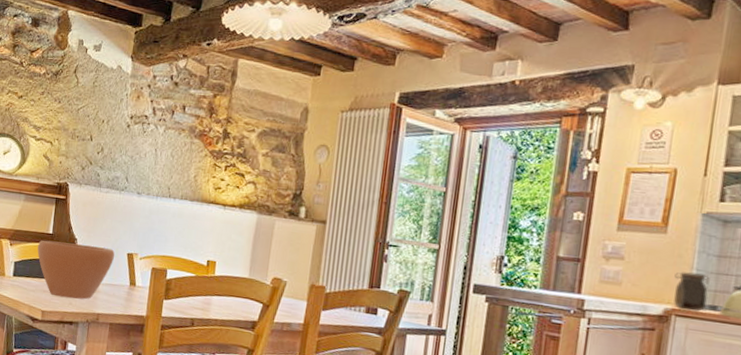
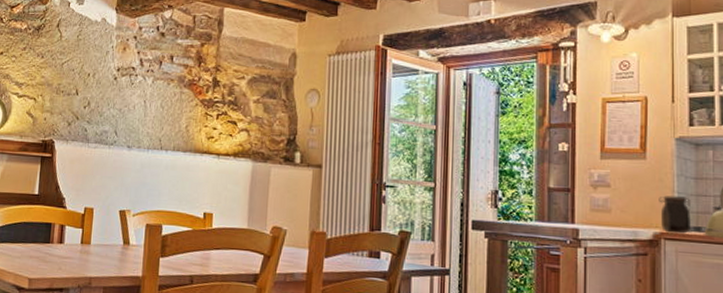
bowl: present [37,240,115,300] -> none [22,201,106,264]

